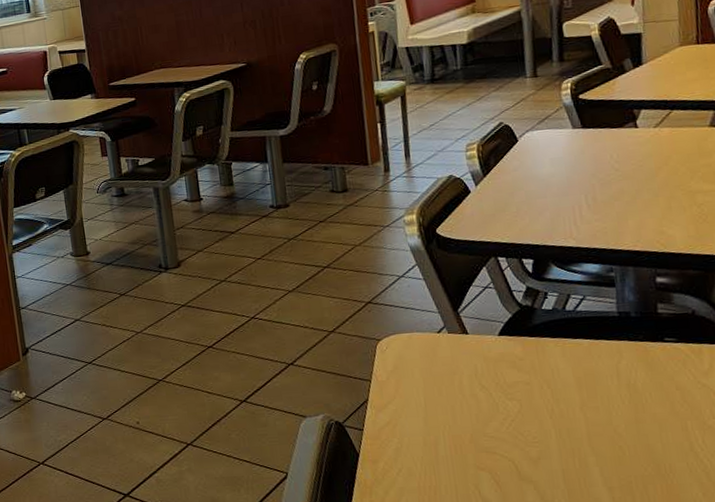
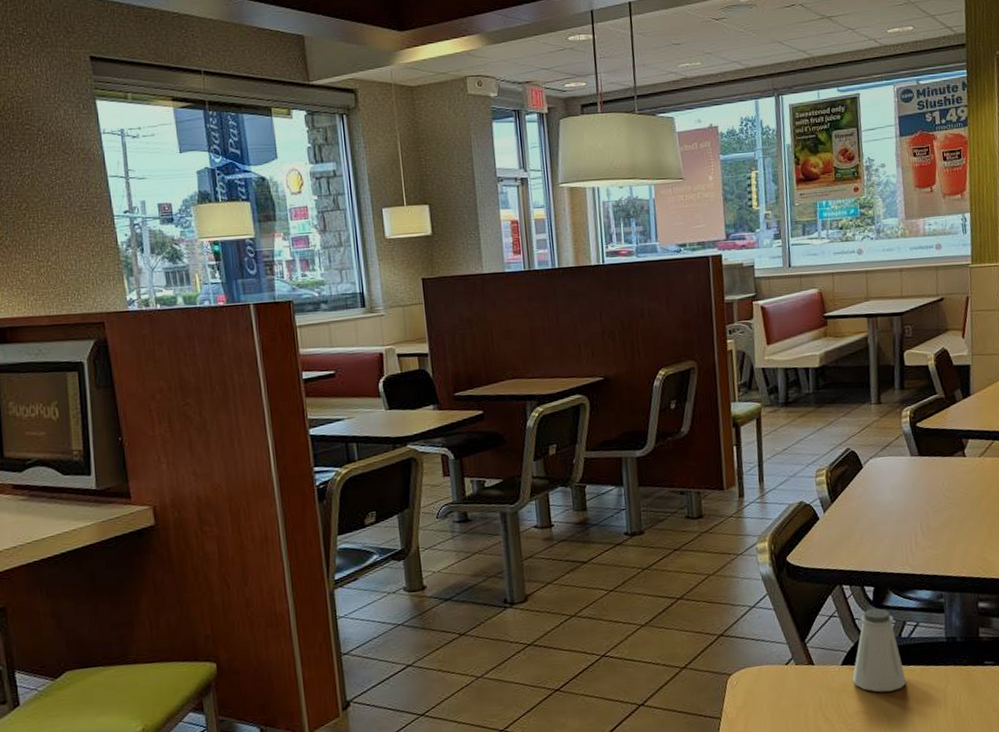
saltshaker: none [511,281,573,364] -> present [853,608,907,692]

